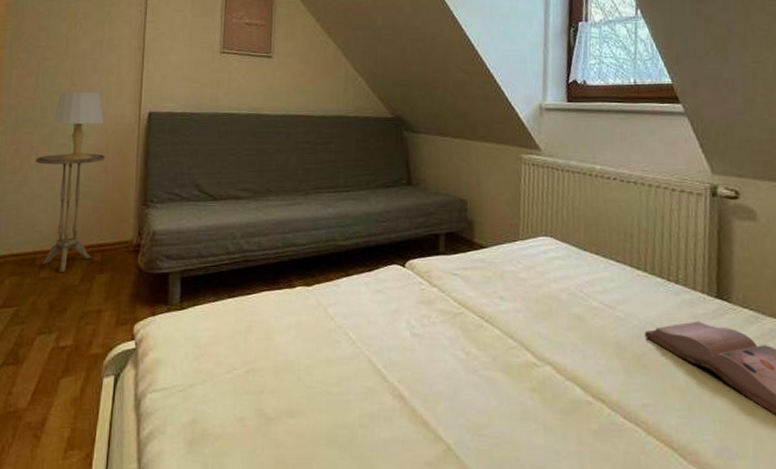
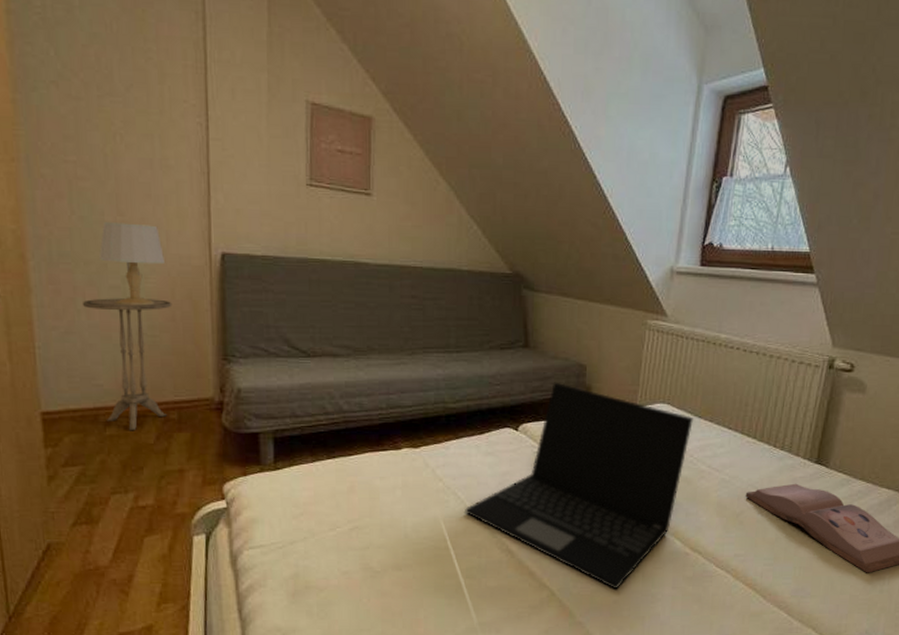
laptop: none [356,217,579,444] -> present [465,382,693,590]

